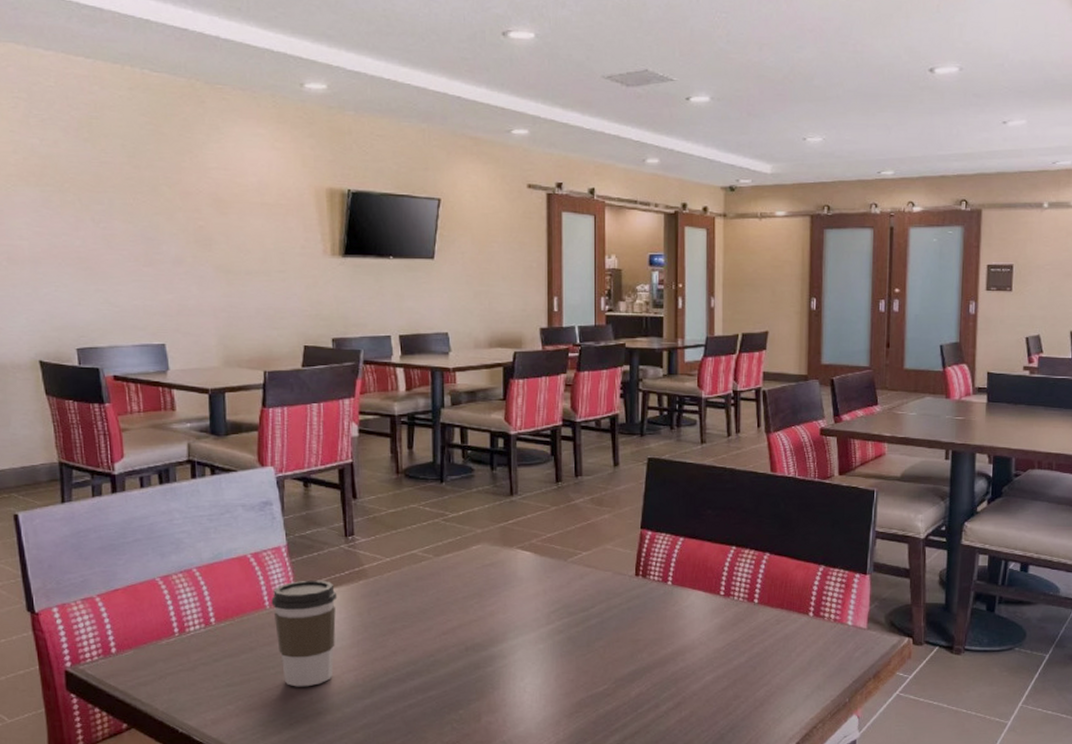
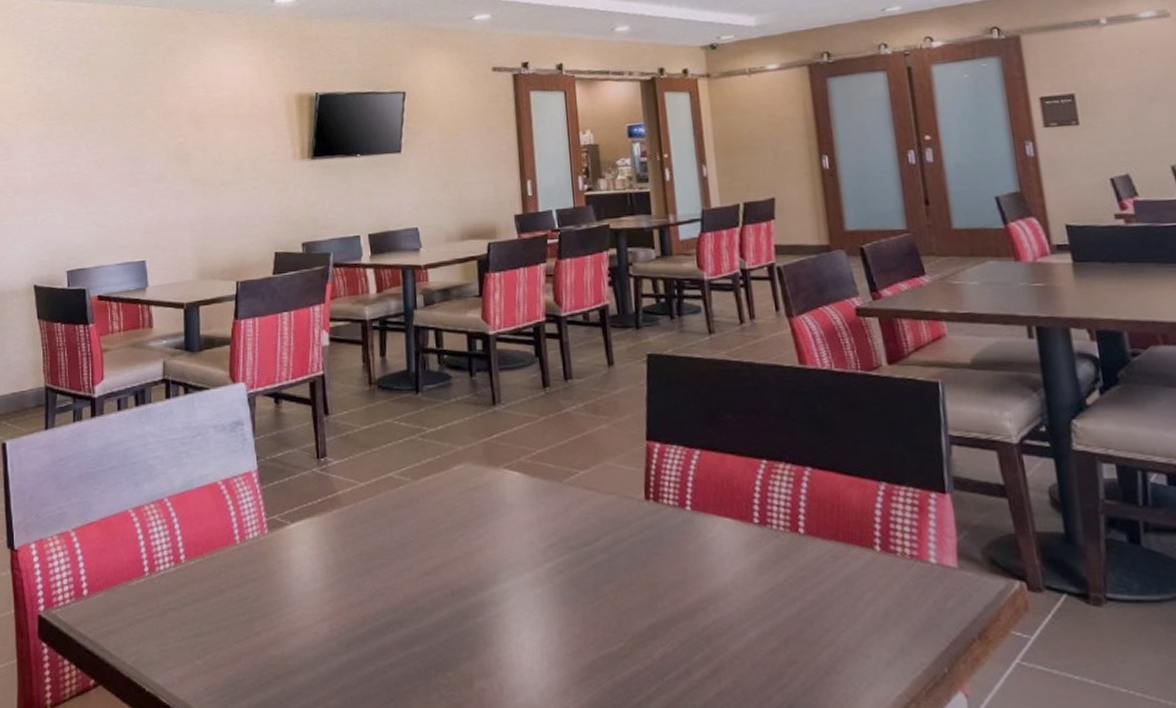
coffee cup: present [271,580,338,687] -> none [241,509,310,639]

